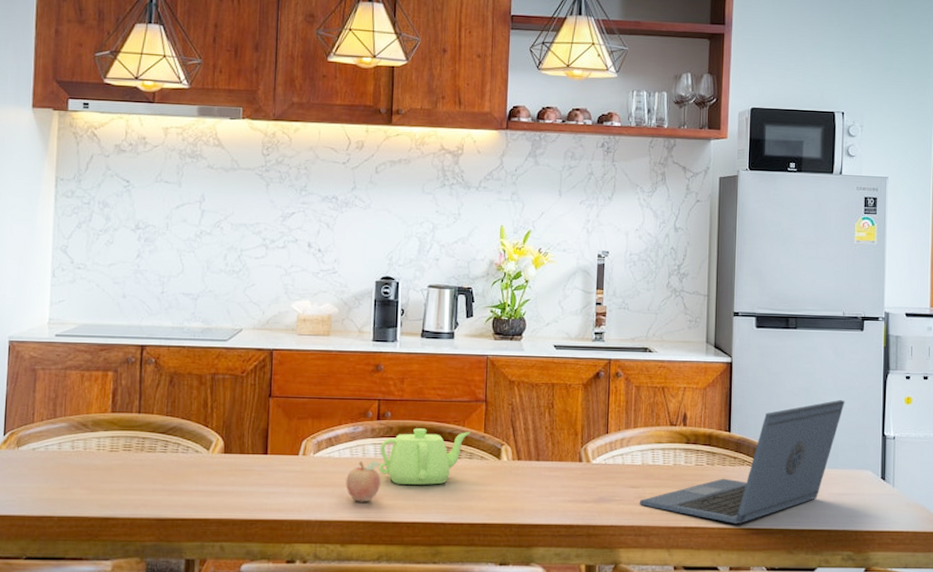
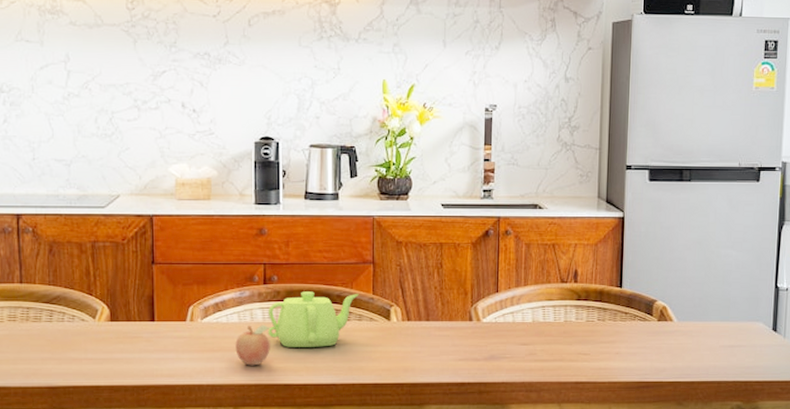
laptop: present [640,399,845,524] -> none [531,252,739,377]

